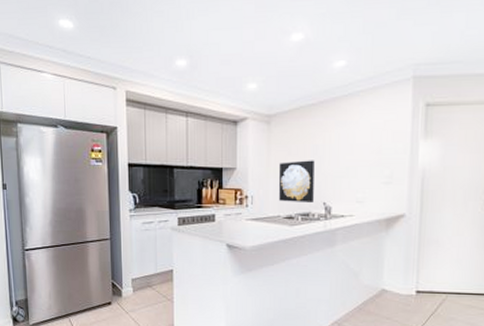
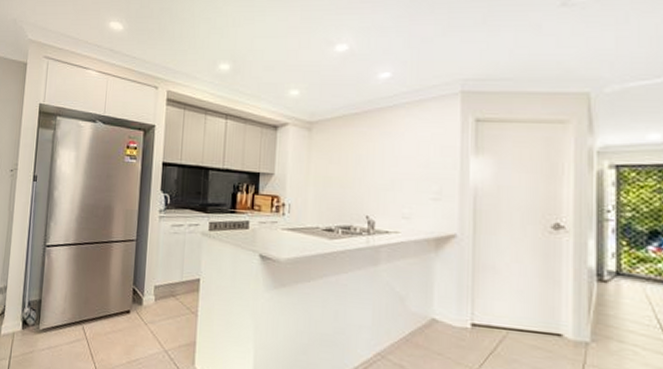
wall art: present [278,160,315,202] -> none [318,169,357,215]

